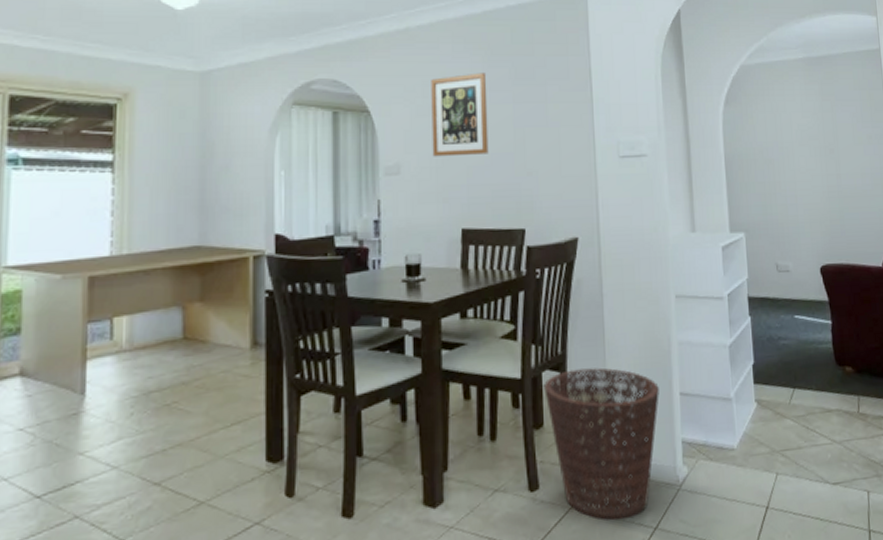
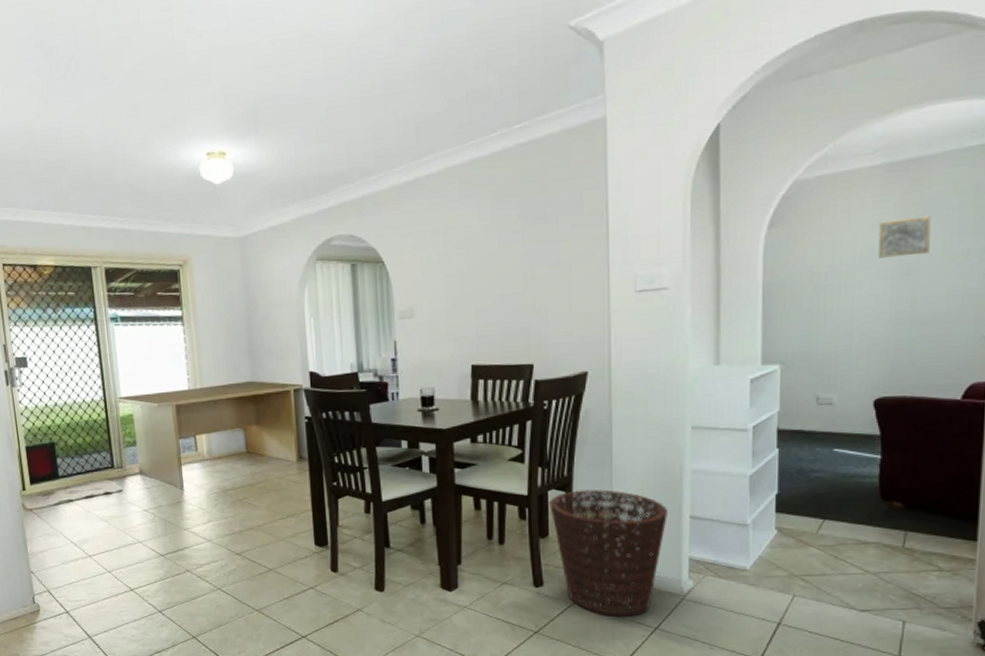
wall art: present [431,72,489,157] -> none [440,215,497,300]
wall art: none [806,104,844,138] -> present [877,216,931,258]

